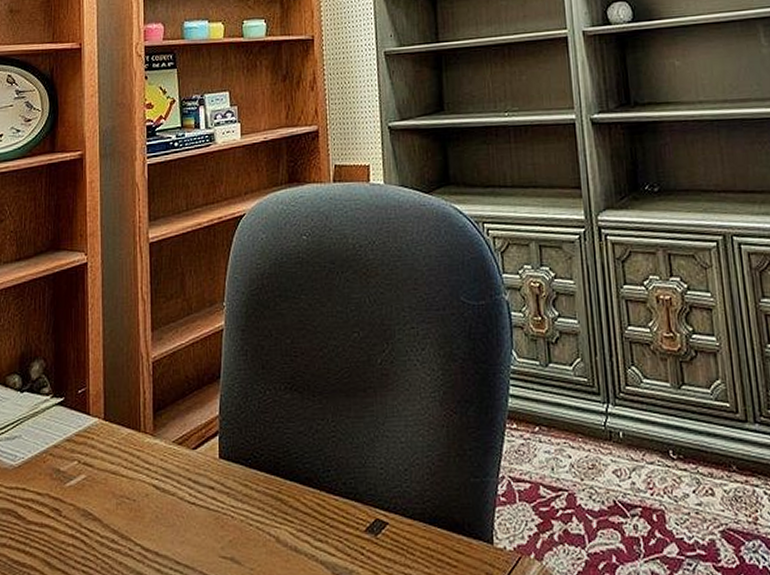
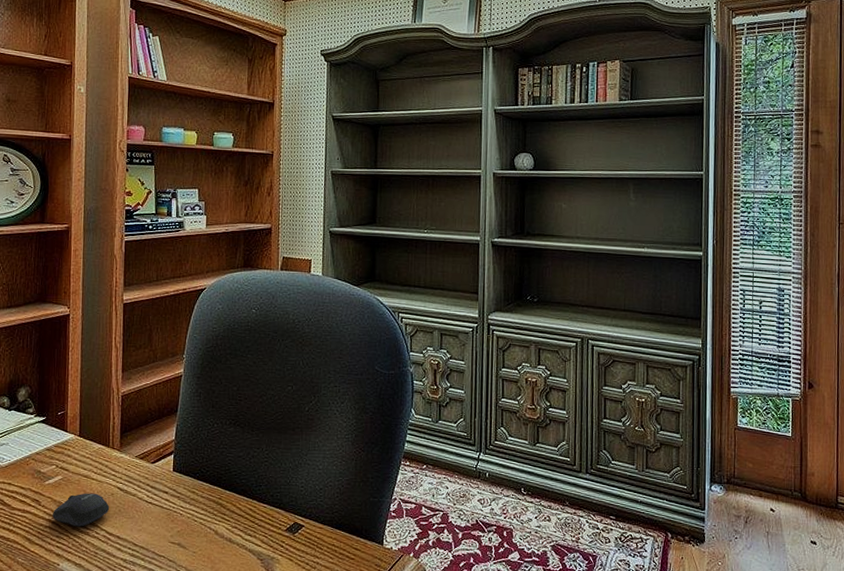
computer mouse: none [75,495,145,542] -> present [52,493,110,527]

